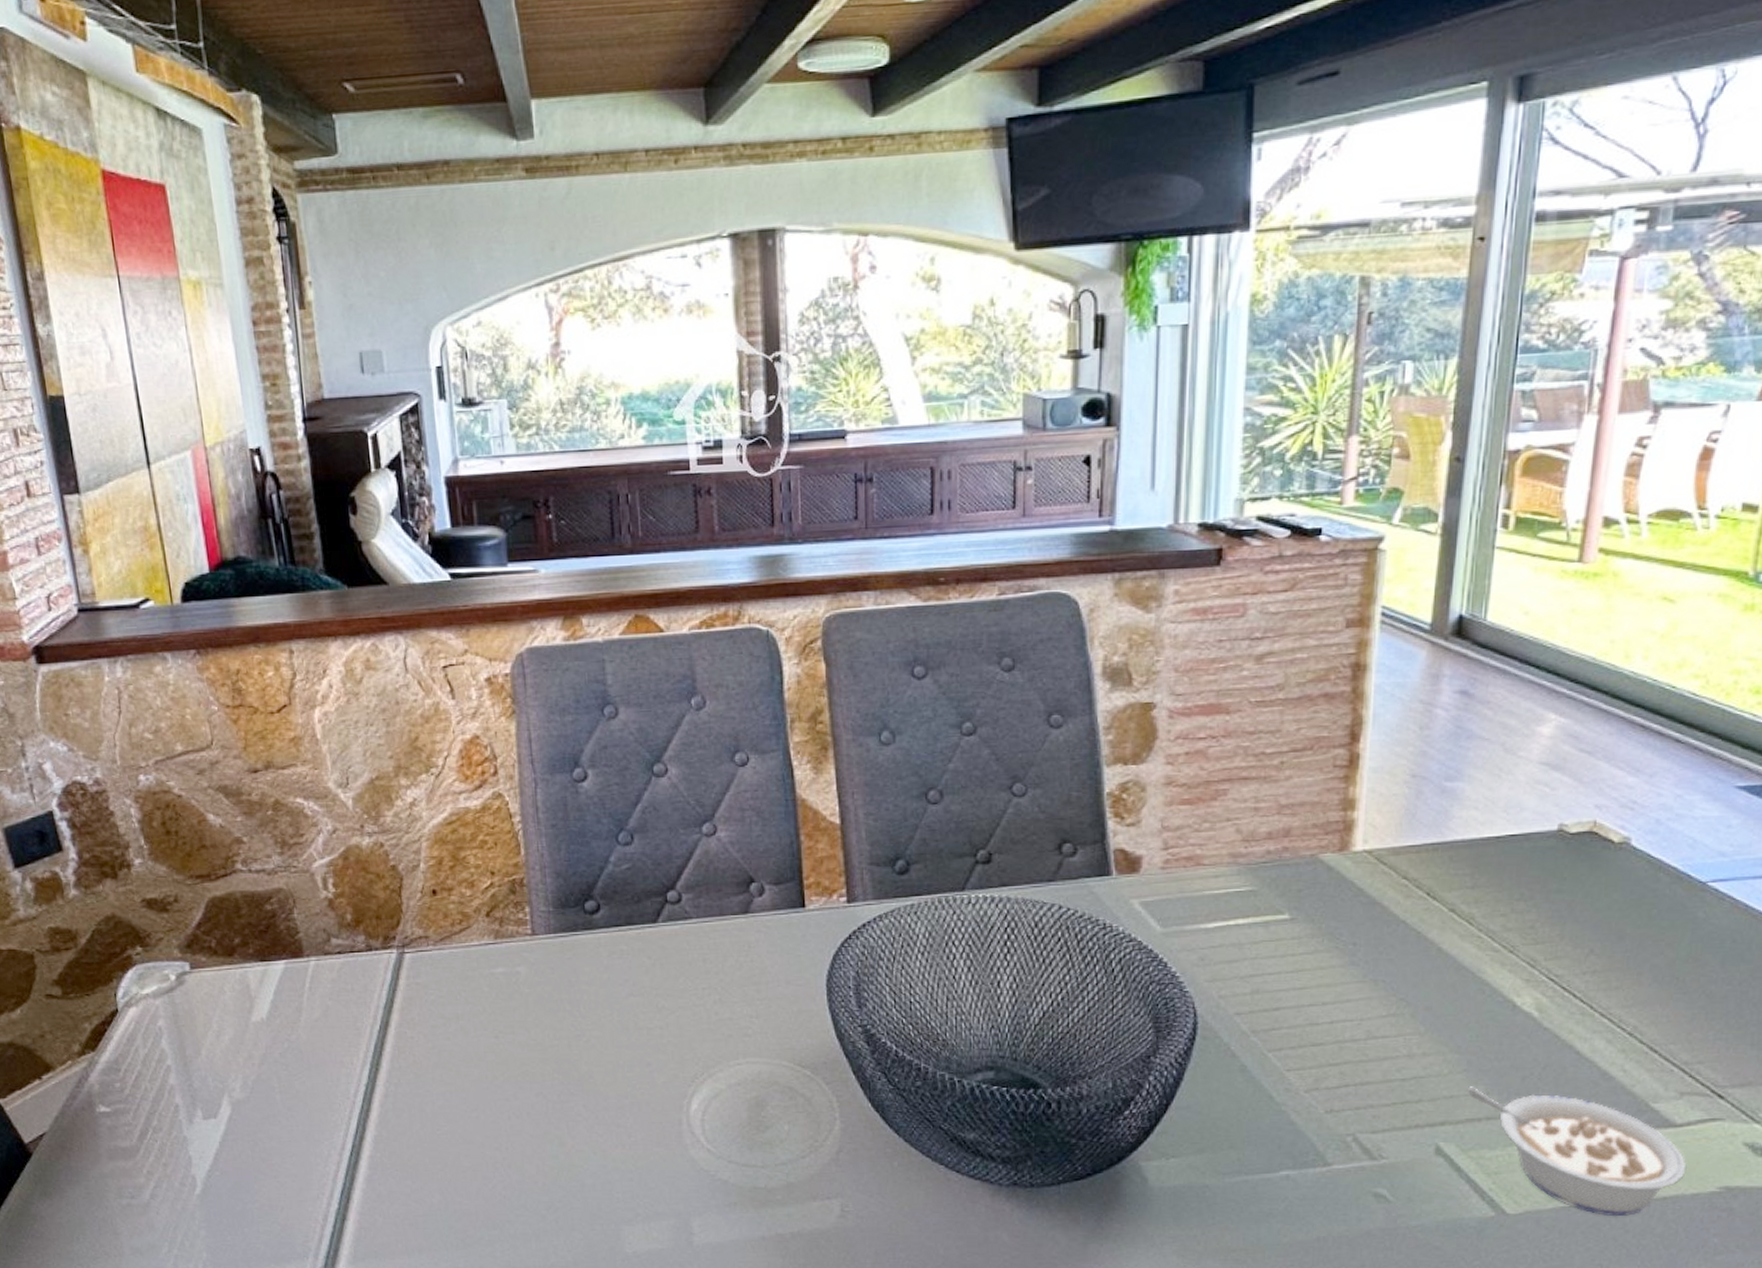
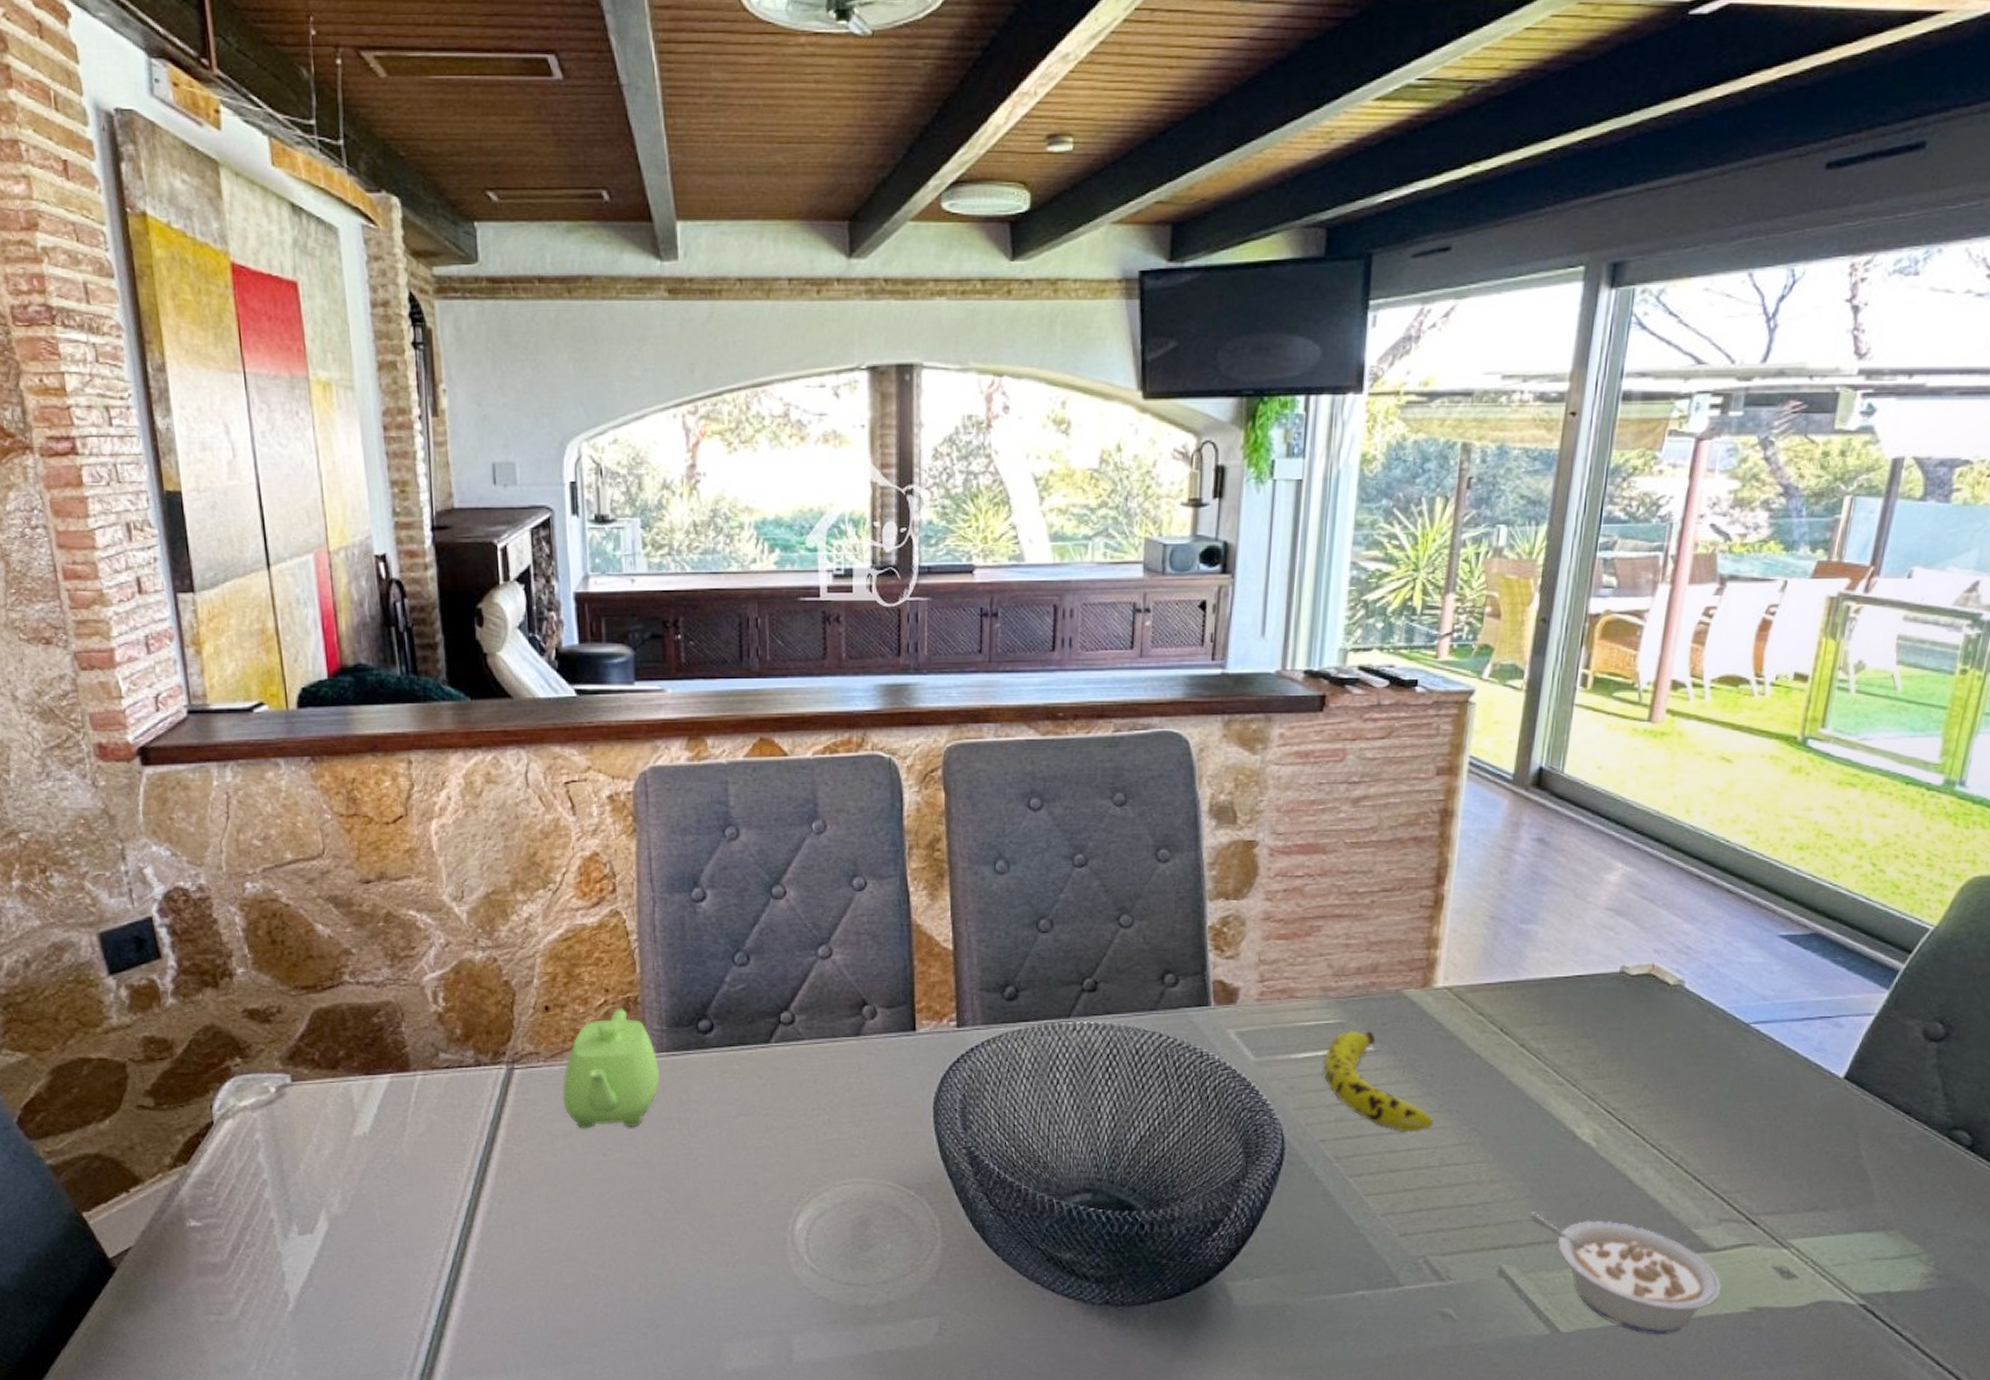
teapot: none [452,890,549,1012] -> present [562,1007,660,1129]
fruit: none [1235,897,1358,1004] -> present [1323,1030,1434,1133]

